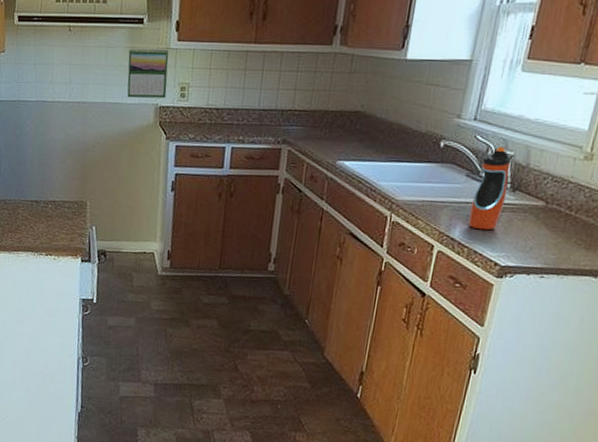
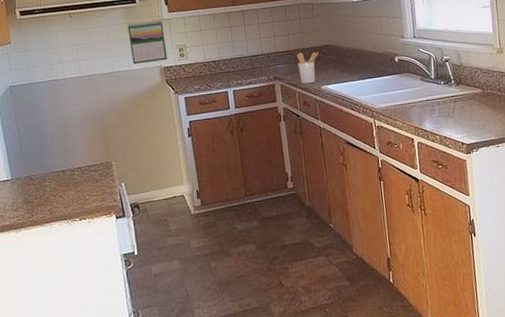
utensil holder: none [313,115,345,156] -> present [297,52,319,84]
water bottle: present [468,147,512,231] -> none [428,54,455,120]

